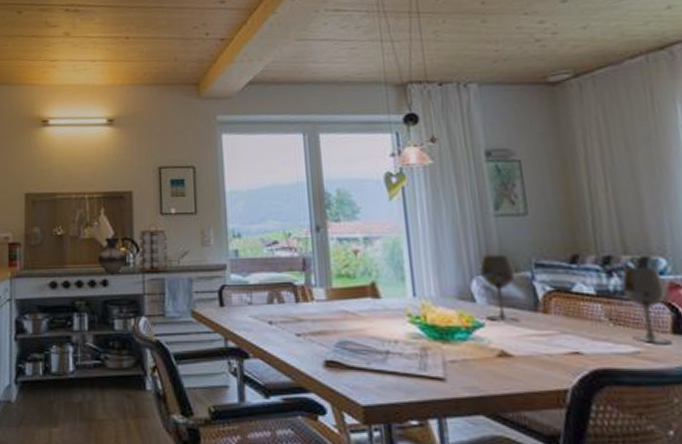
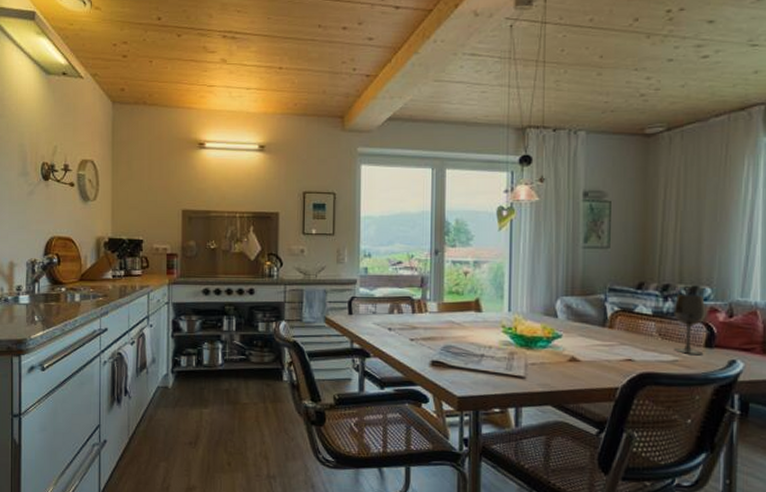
ceramic jug: present [98,237,127,274] -> none [246,252,271,284]
spice rack: present [139,222,168,273] -> none [282,241,308,284]
wineglass: present [480,254,520,323] -> none [564,279,592,335]

